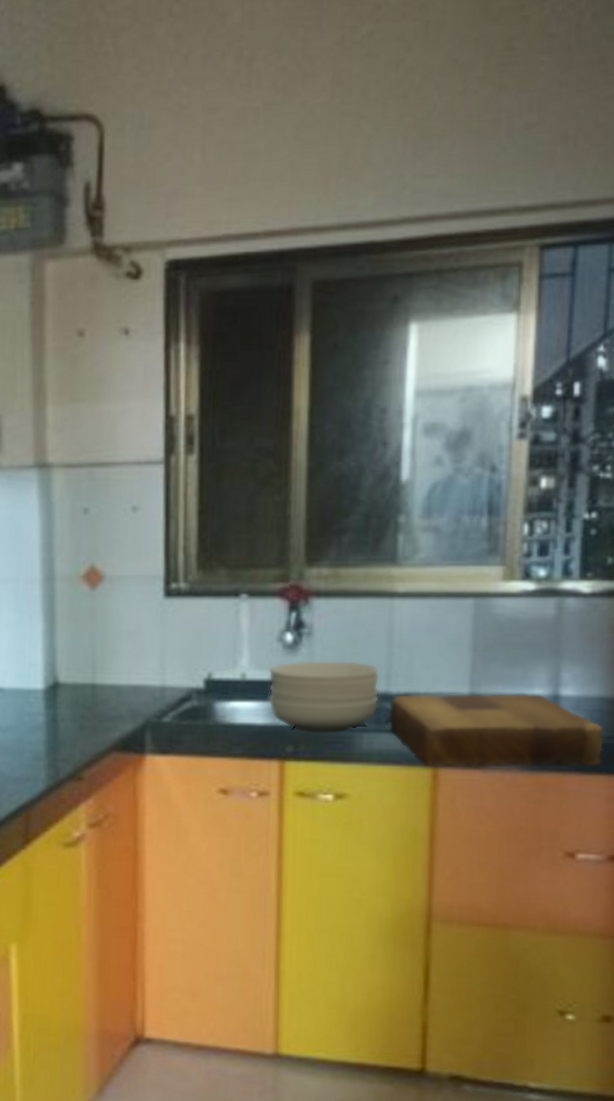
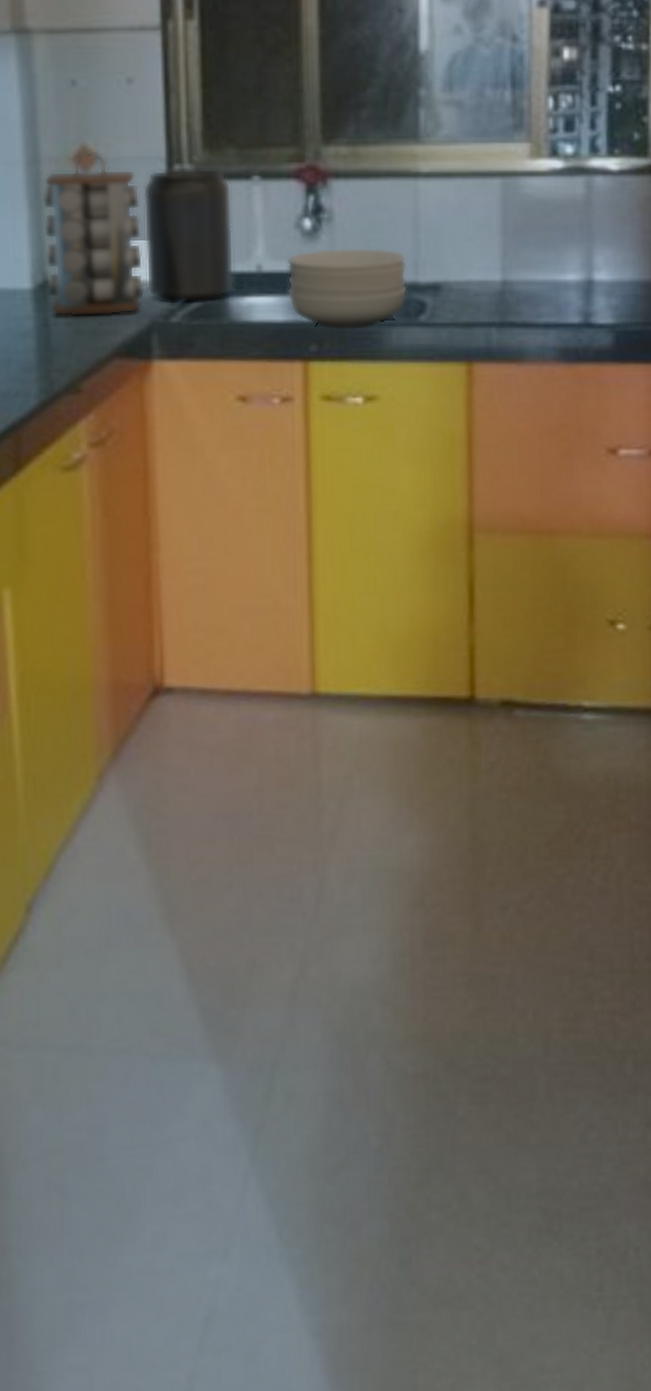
spice rack: none [55,569,141,715] -> present [42,149,144,317]
soda can: none [142,587,222,706] -> present [142,168,234,304]
cutting board: present [388,693,604,768] -> none [418,278,639,363]

